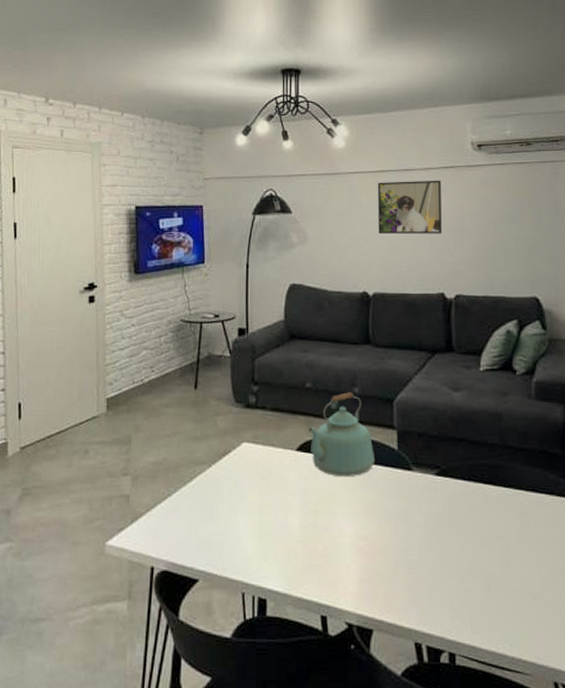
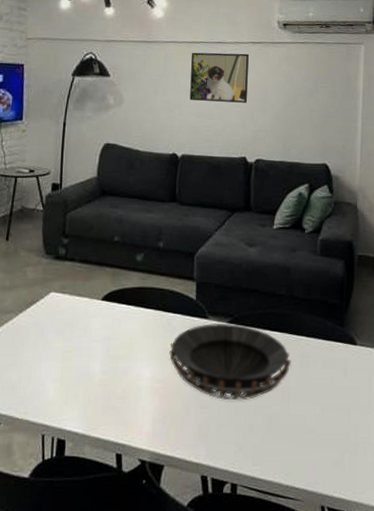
kettle: present [308,392,375,476] -> none [114,246,175,324]
decorative bowl: none [372,475,509,561] -> present [169,323,291,401]

